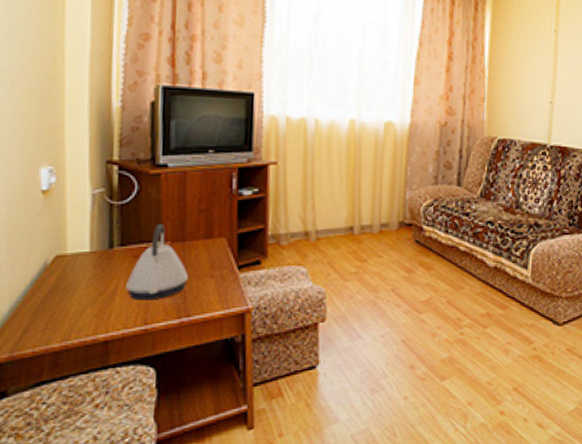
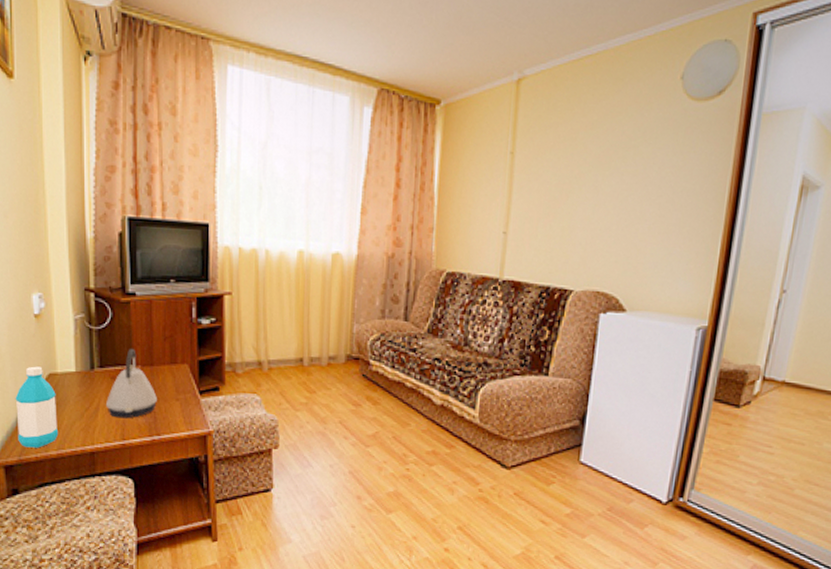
water bottle: none [10,248,65,341] -> present [15,366,59,448]

